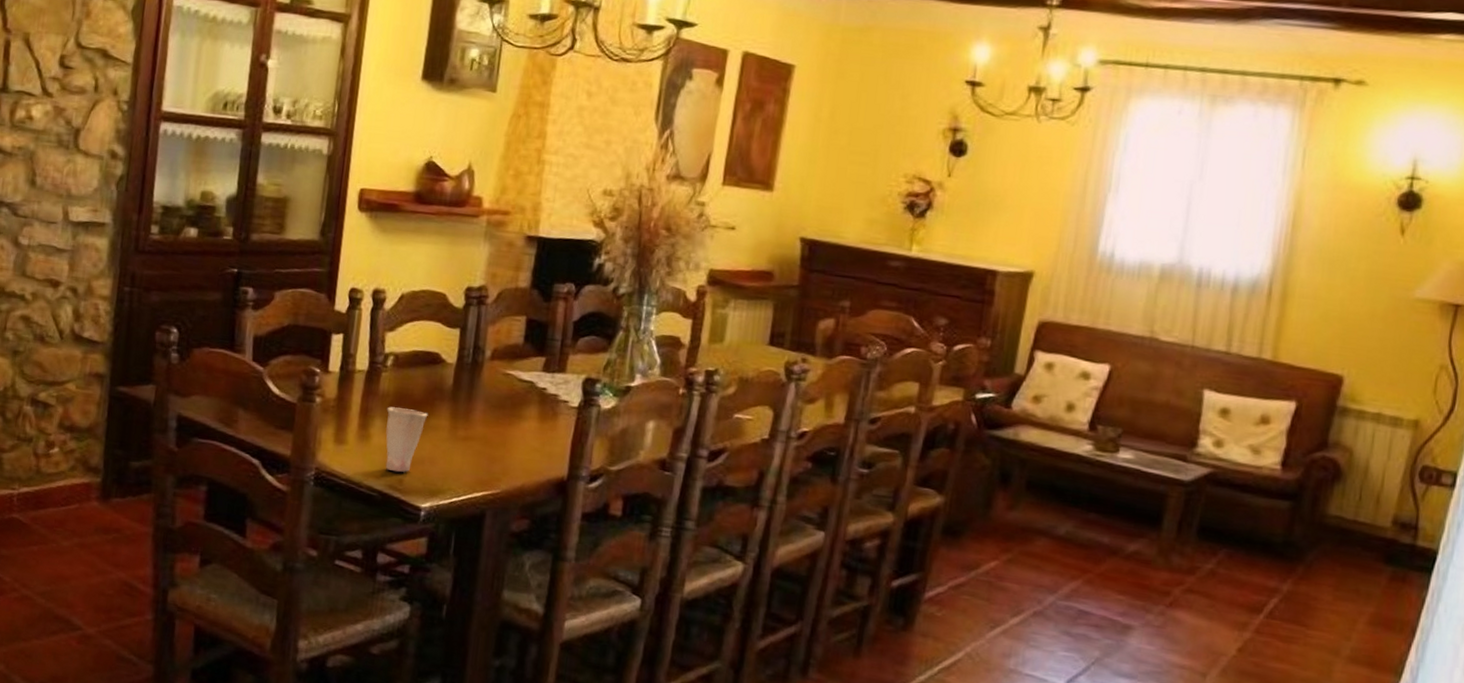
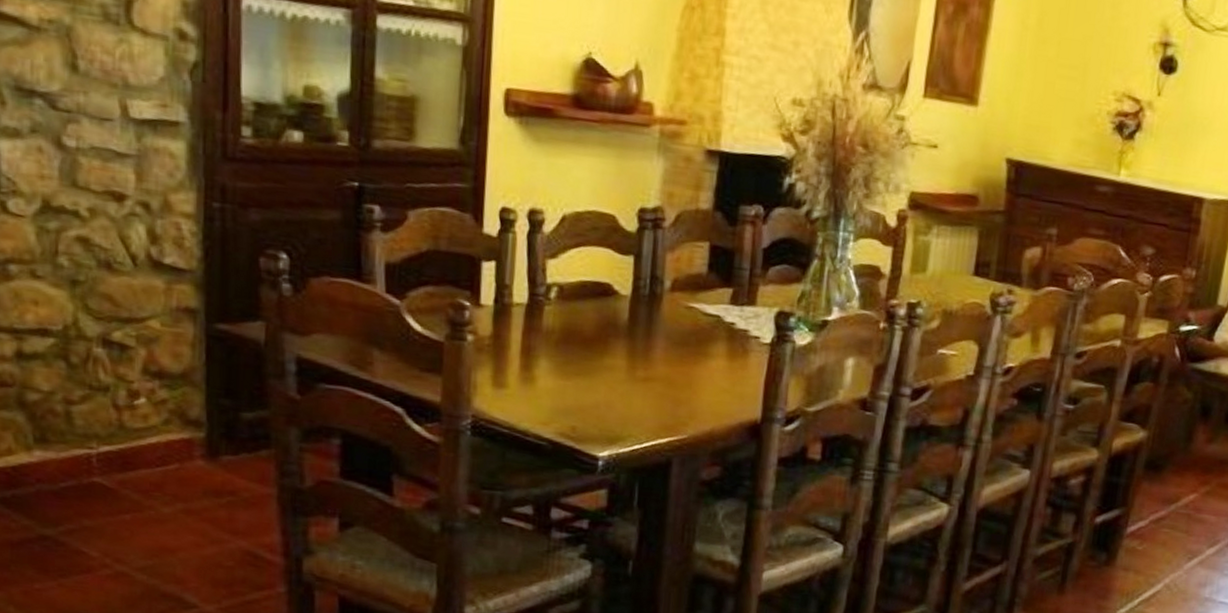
cup: present [385,406,428,473] -> none [552,345,602,419]

